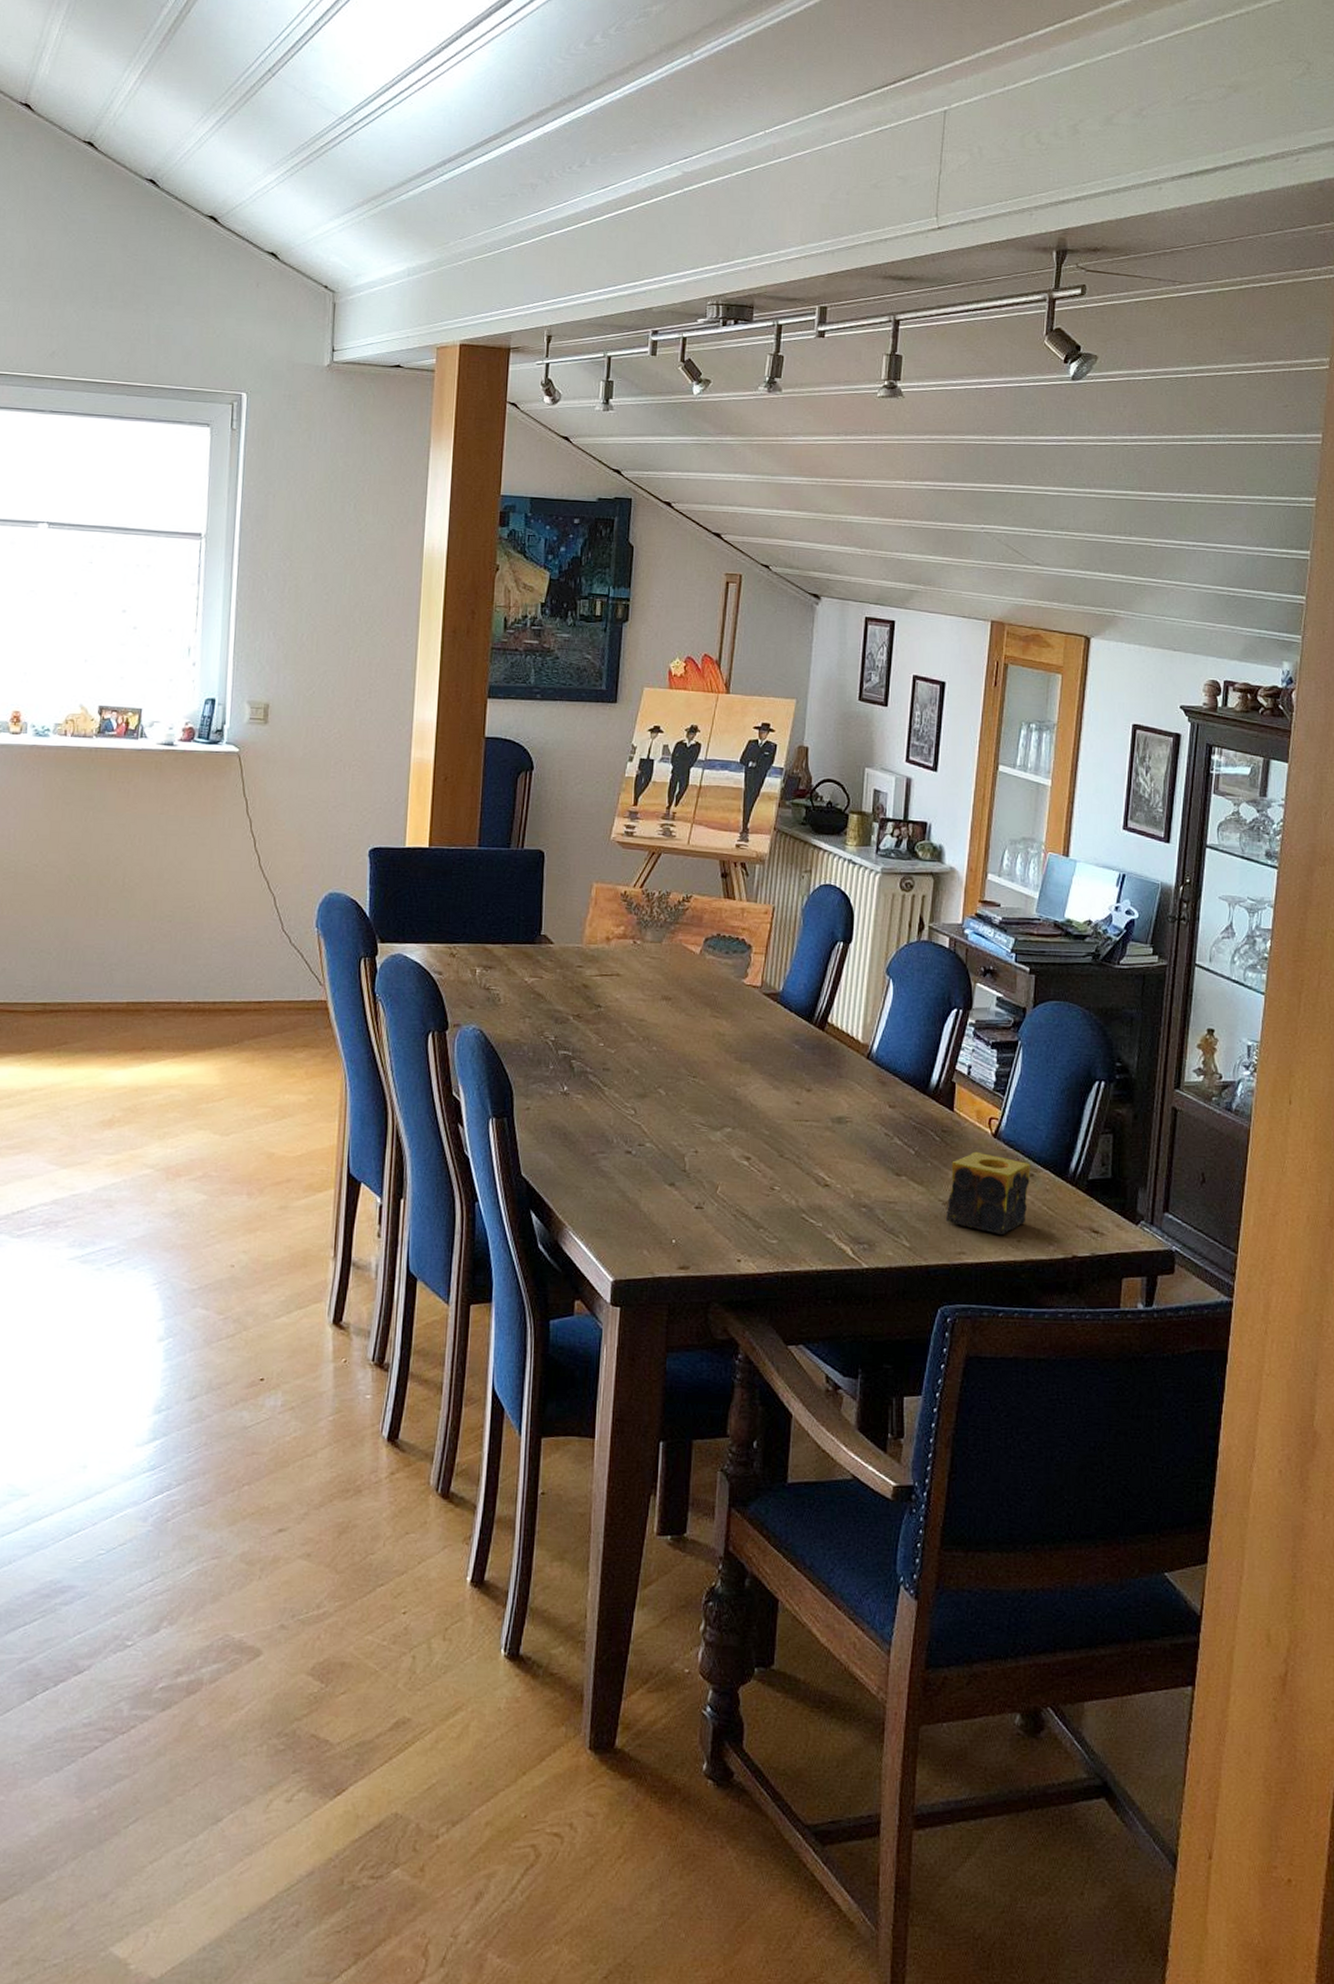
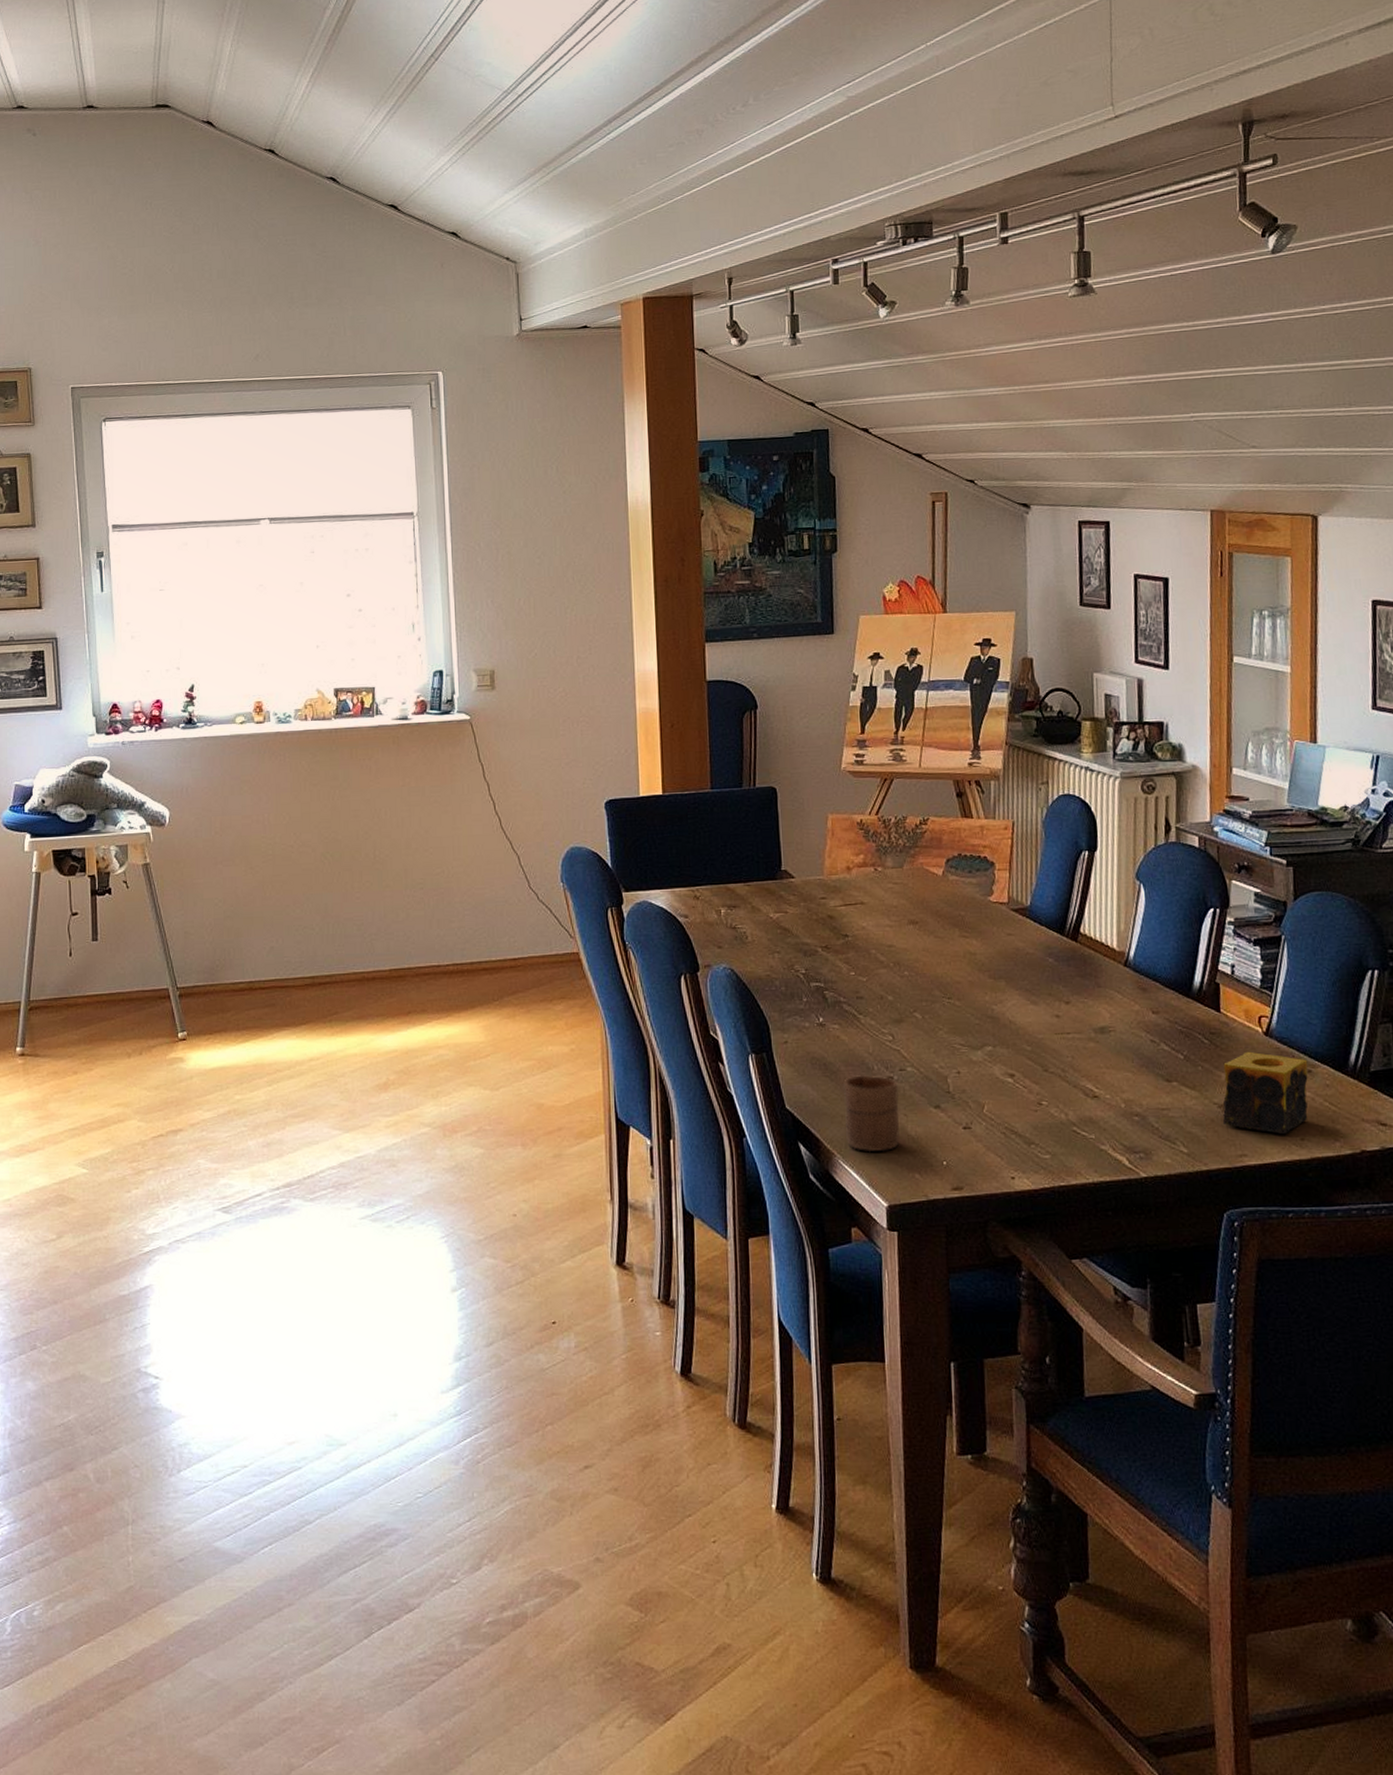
cup: none [579,1146,635,1226] -> present [843,1074,900,1153]

